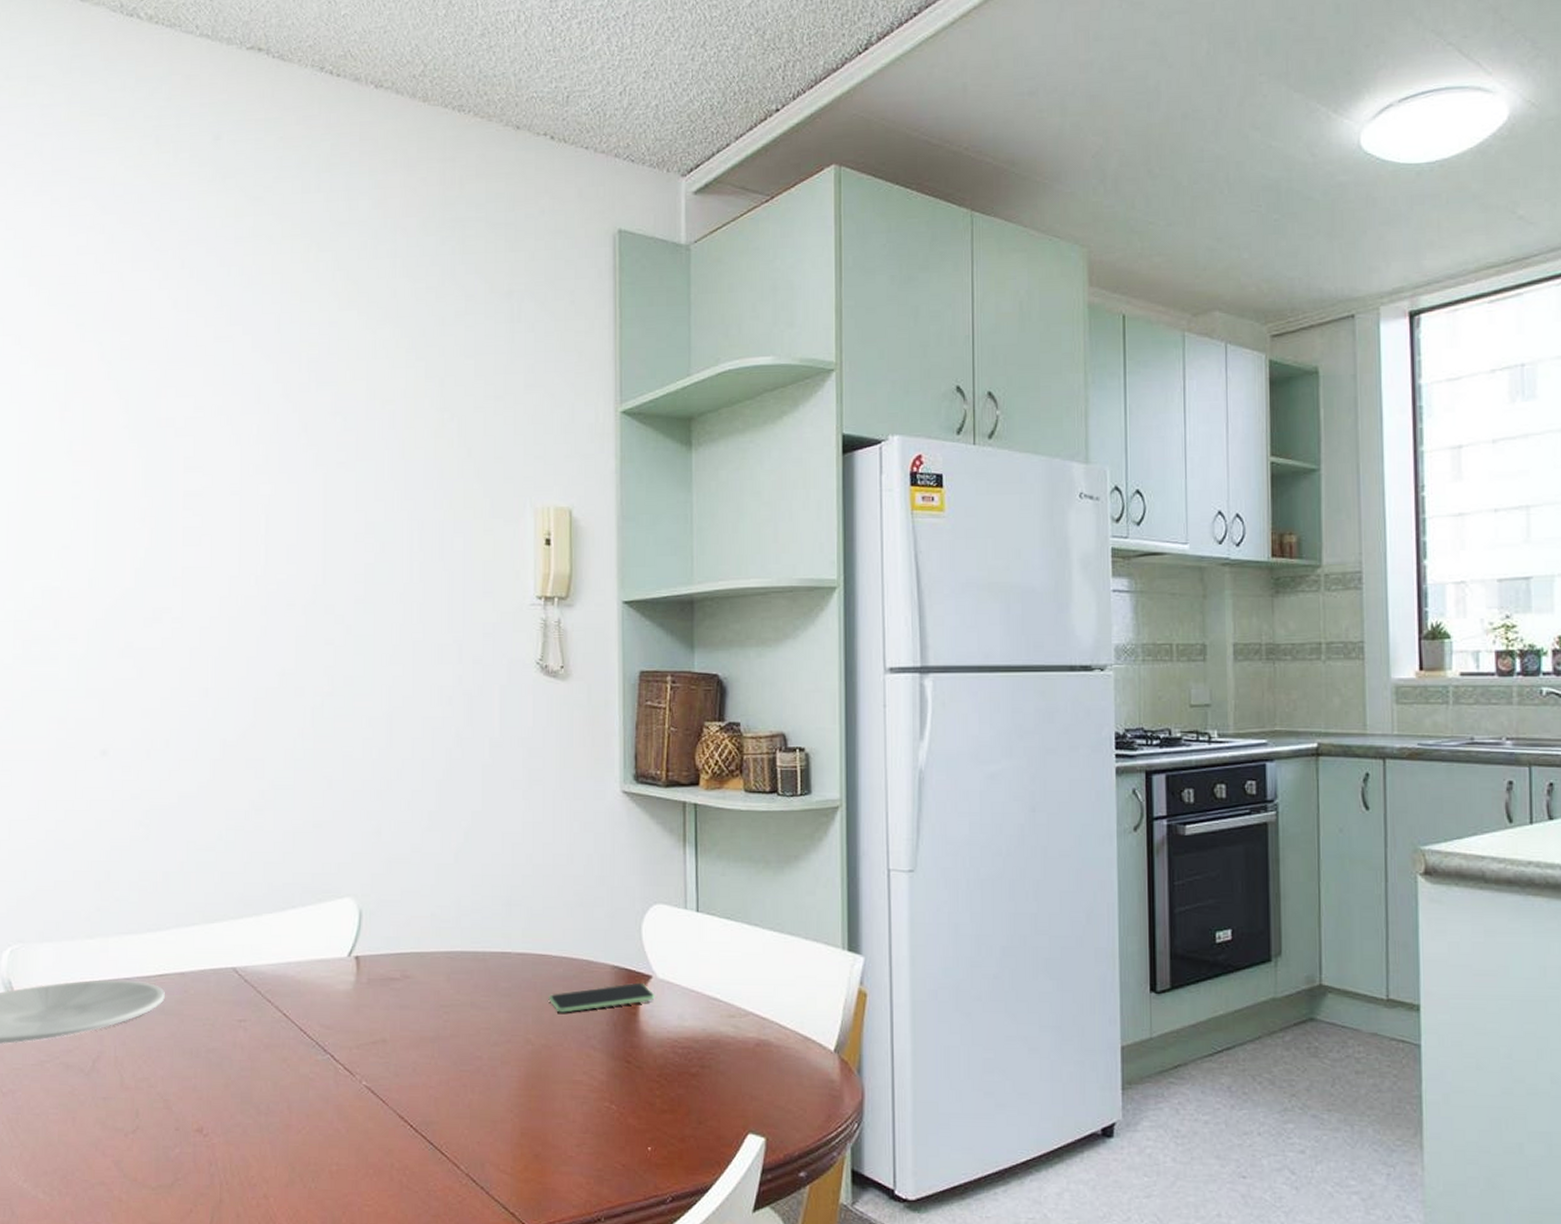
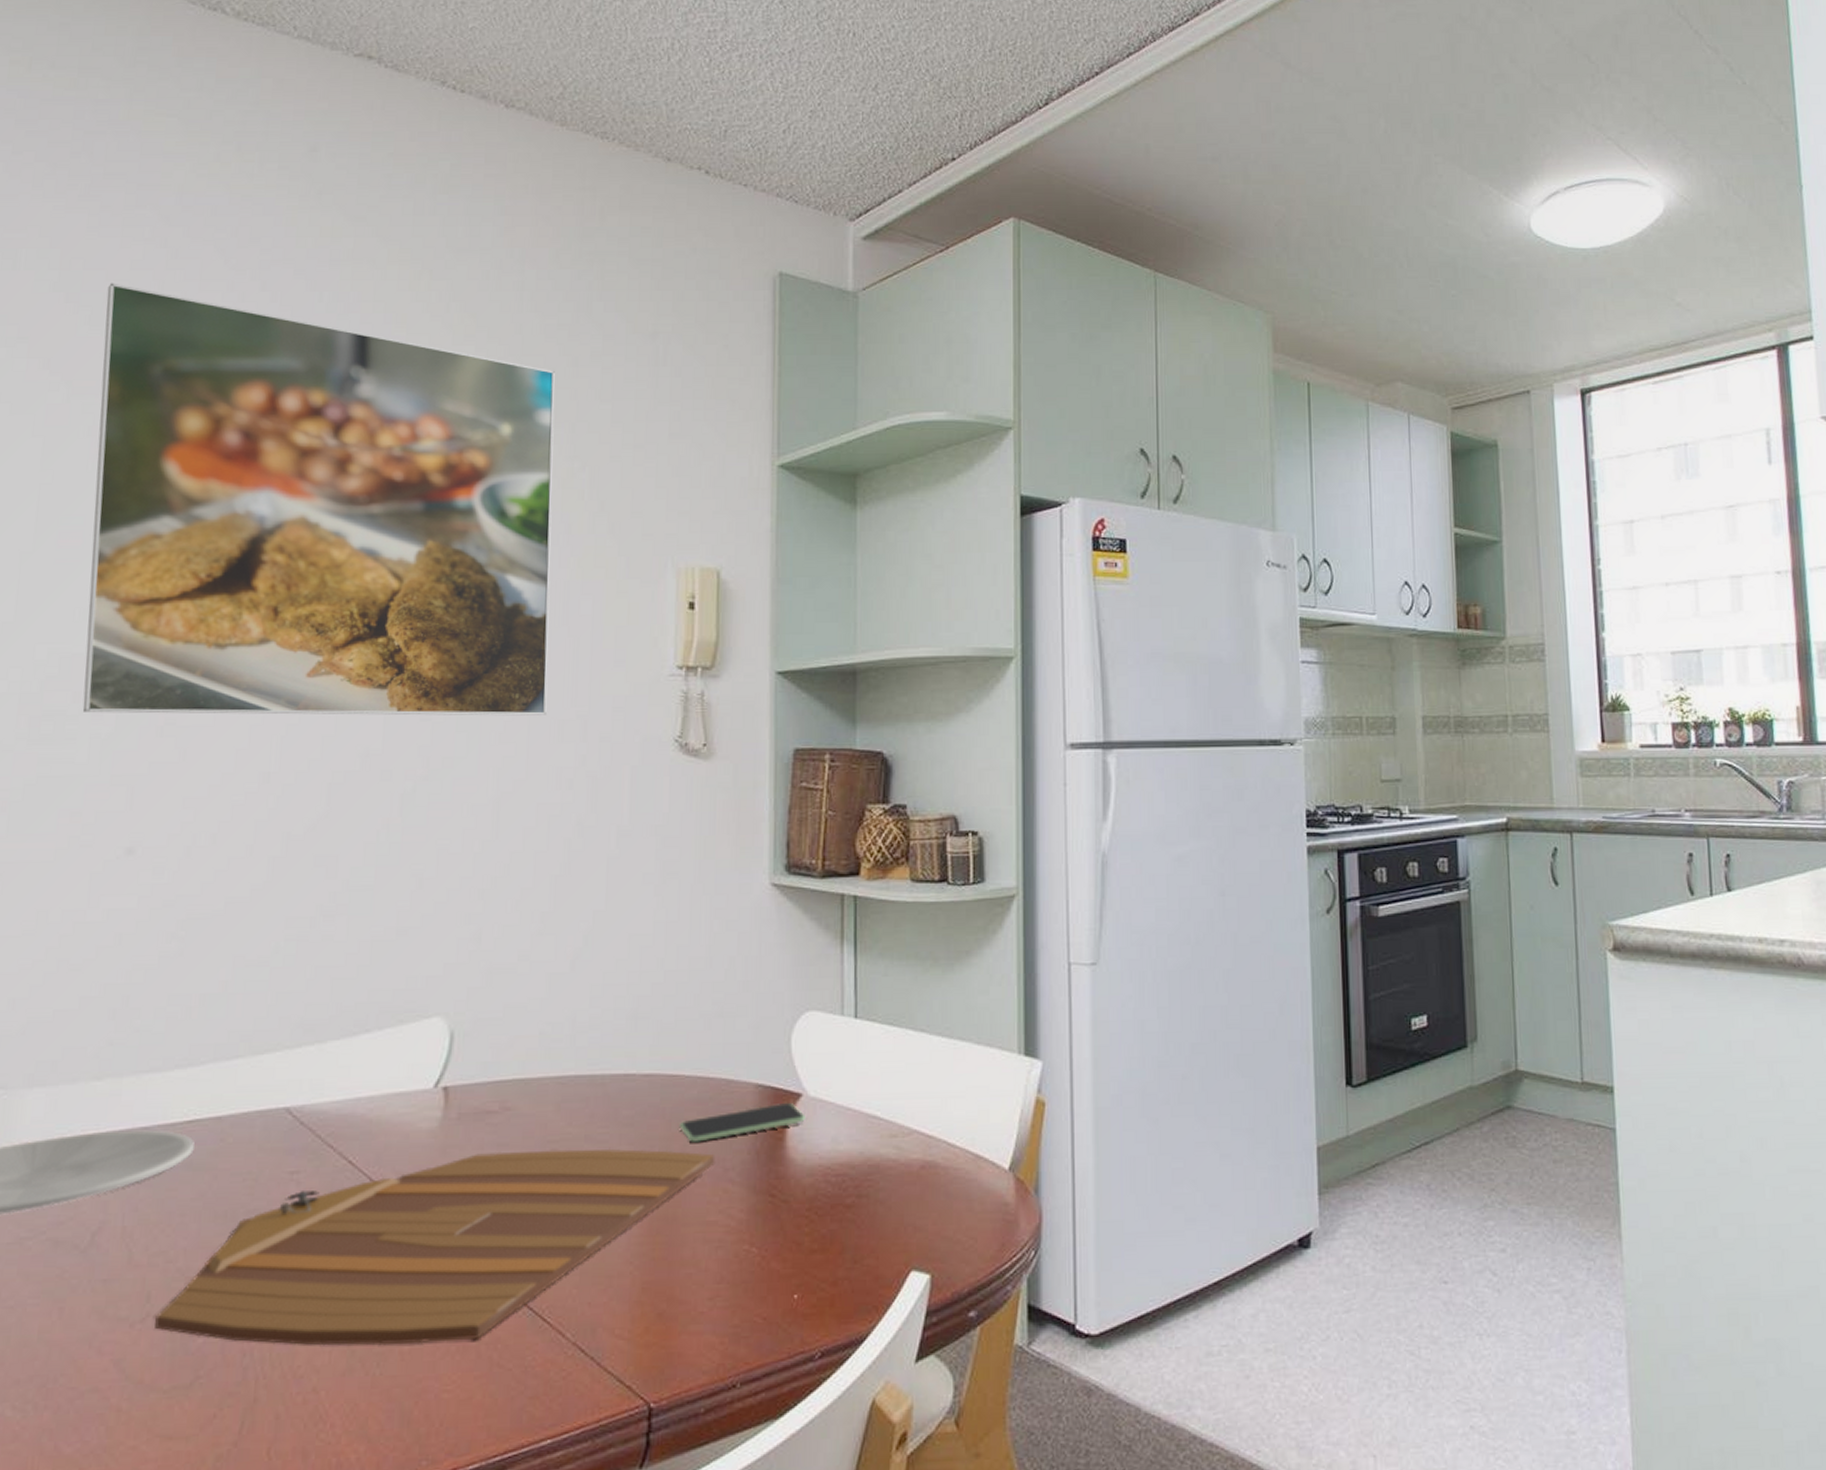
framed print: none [60,267,428,641] -> present [82,283,555,716]
cutting board: none [143,1012,579,1166] -> present [155,1148,715,1346]

